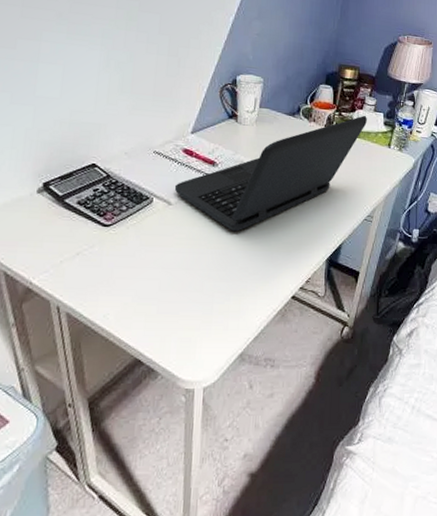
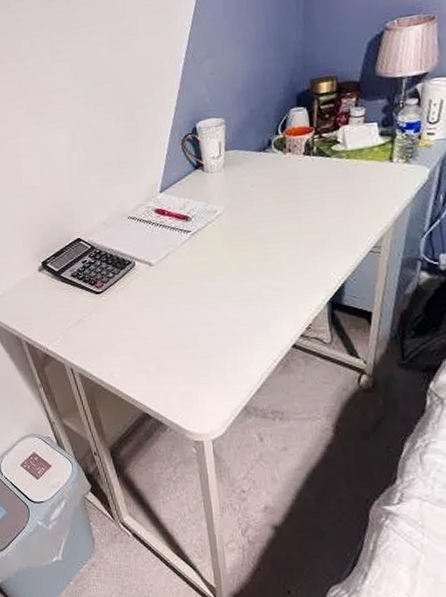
laptop: present [174,116,367,232] -> none [152,131,357,284]

